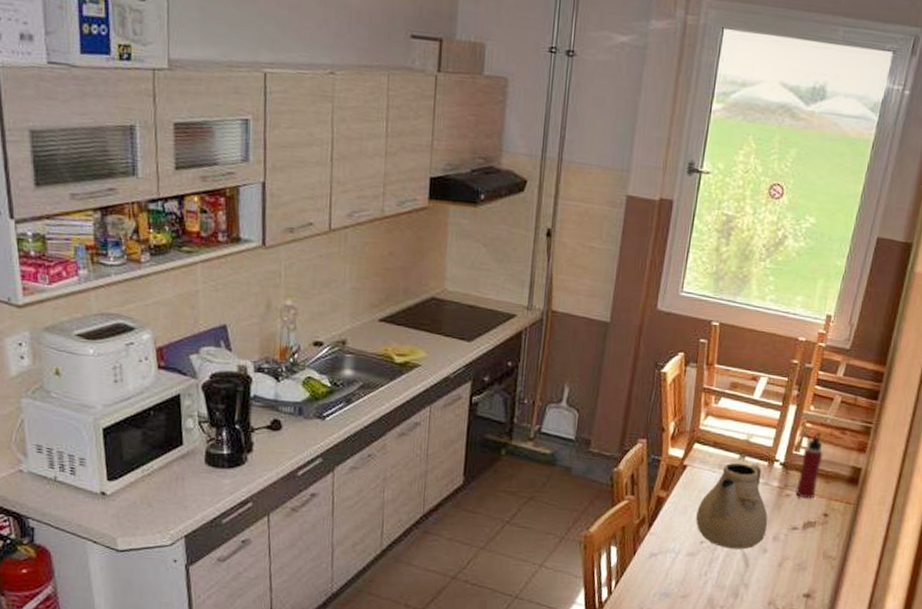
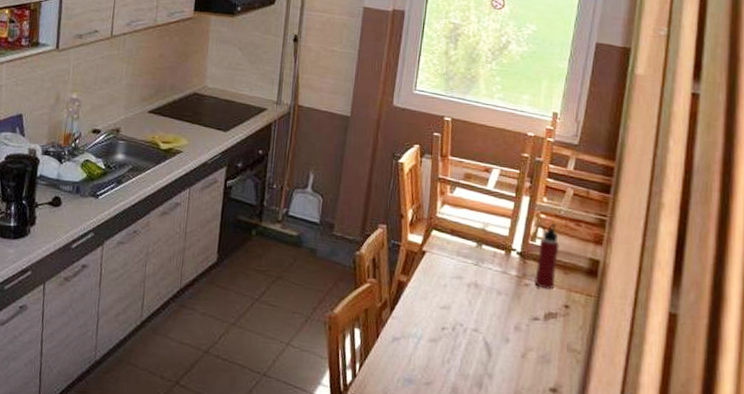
teapot: present [696,462,768,550] -> none [437,250,508,338]

